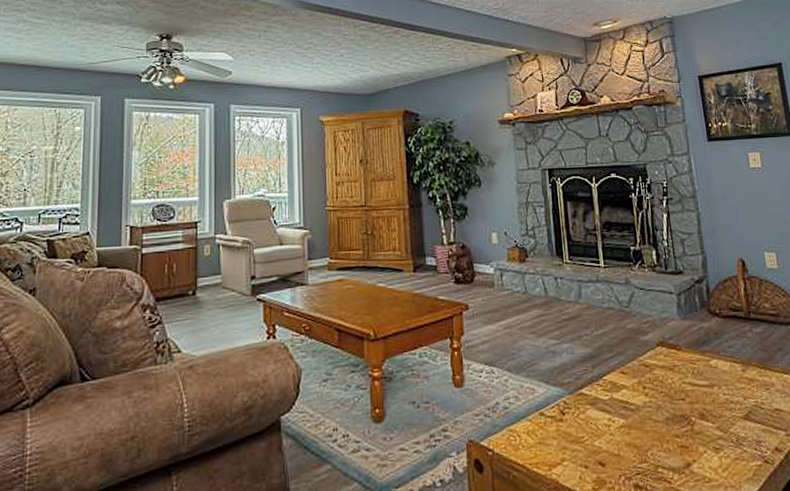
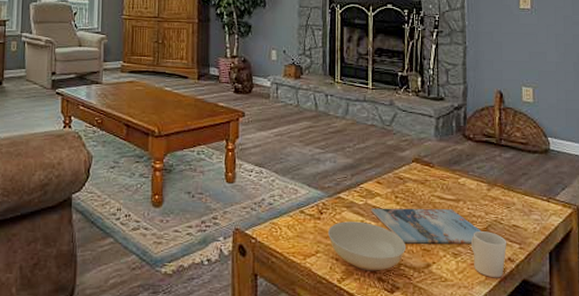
bowl: none [572,419,662,478] -> present [327,221,406,271]
magazine: none [618,396,742,441] -> present [371,208,482,244]
mug: none [732,419,773,473] -> present [471,231,507,278]

